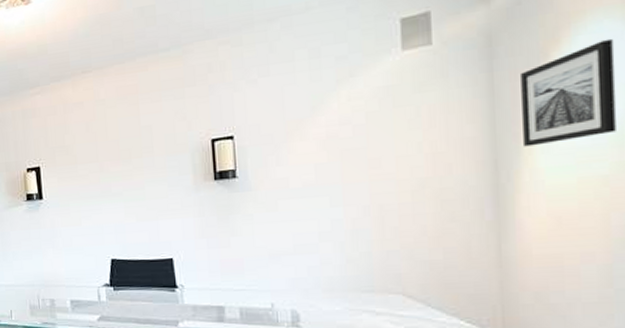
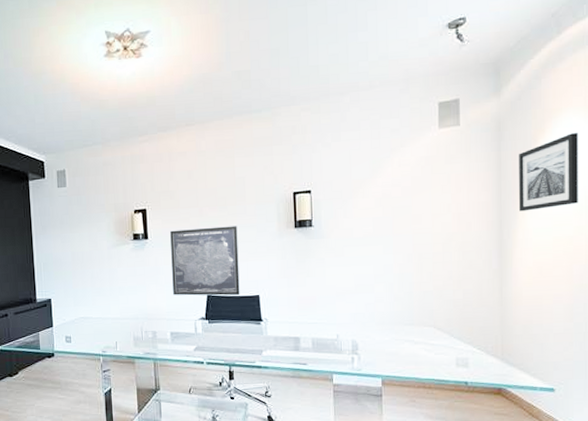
wall art: none [67,180,150,260] -> present [170,226,240,296]

